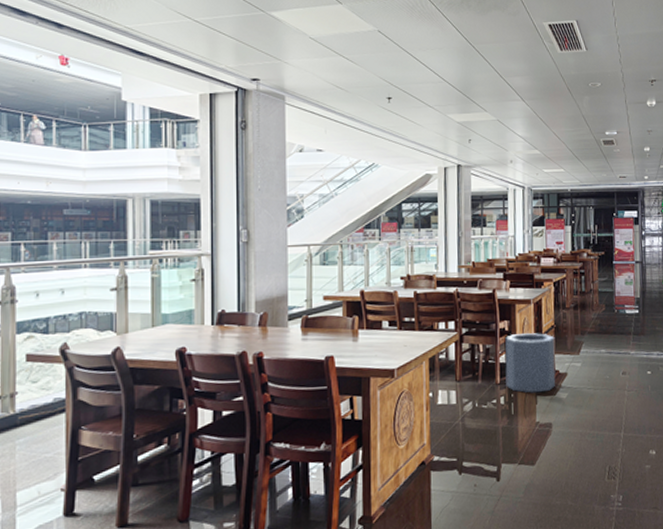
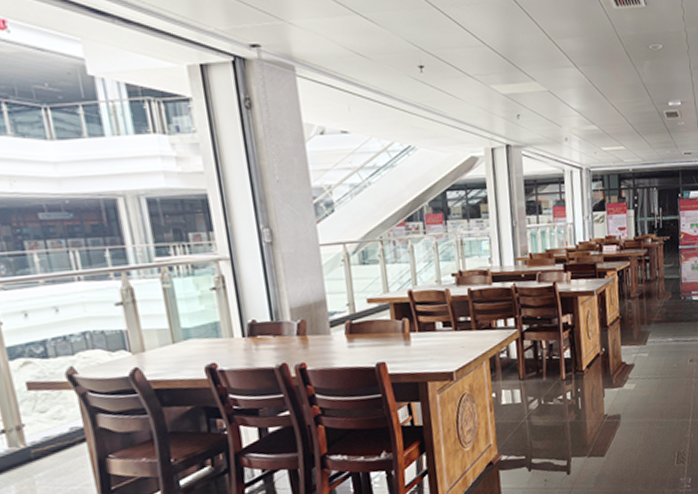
trash can: present [505,333,556,393] -> none [569,325,623,387]

